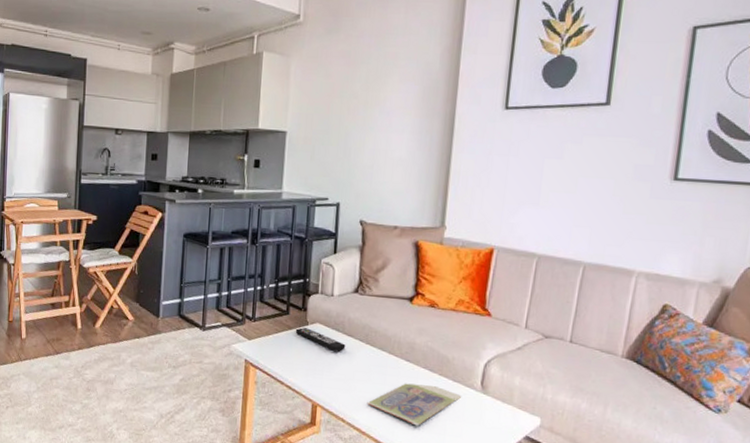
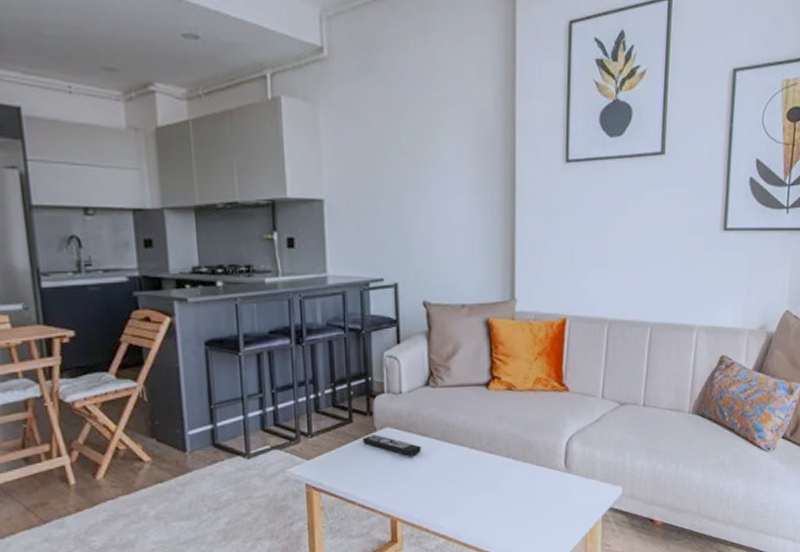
cash: present [367,383,462,426] -> none [451,473,547,520]

